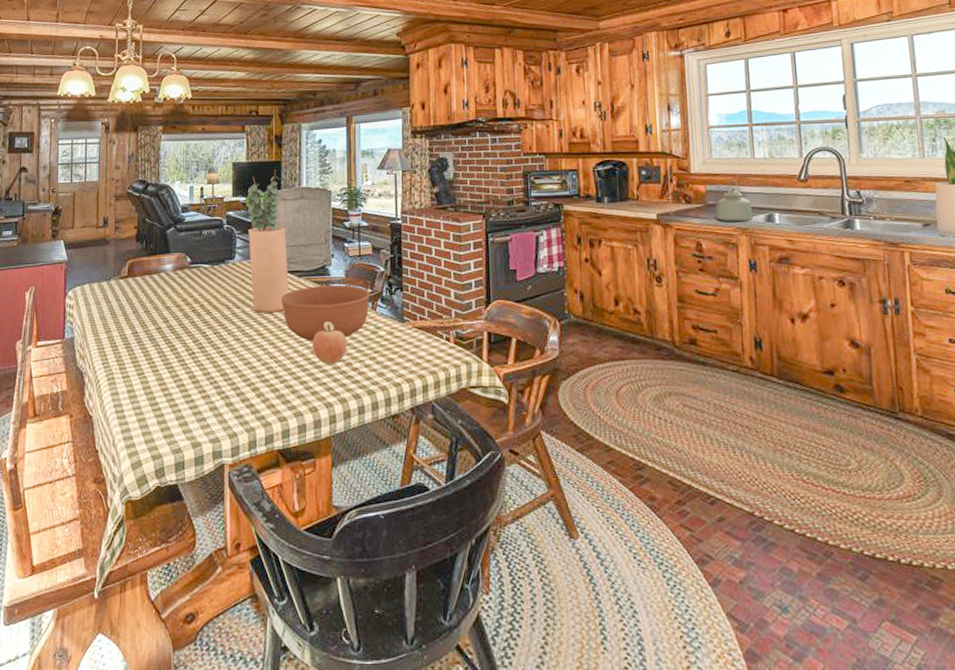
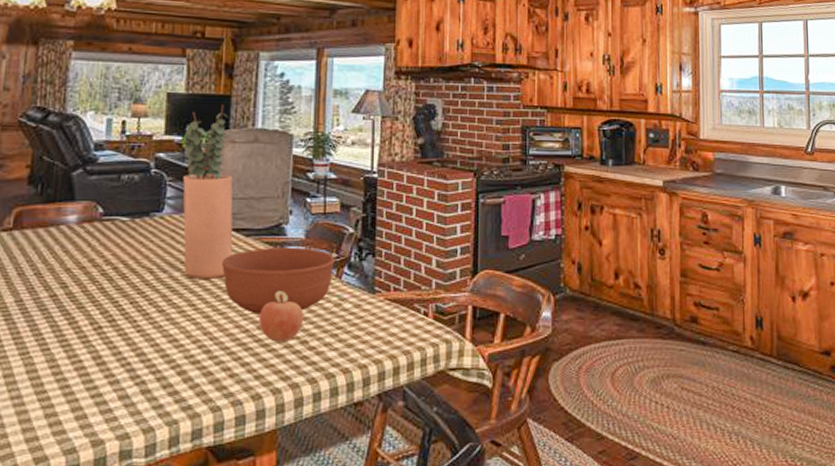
kettle: present [714,179,753,224] -> none [721,148,760,195]

